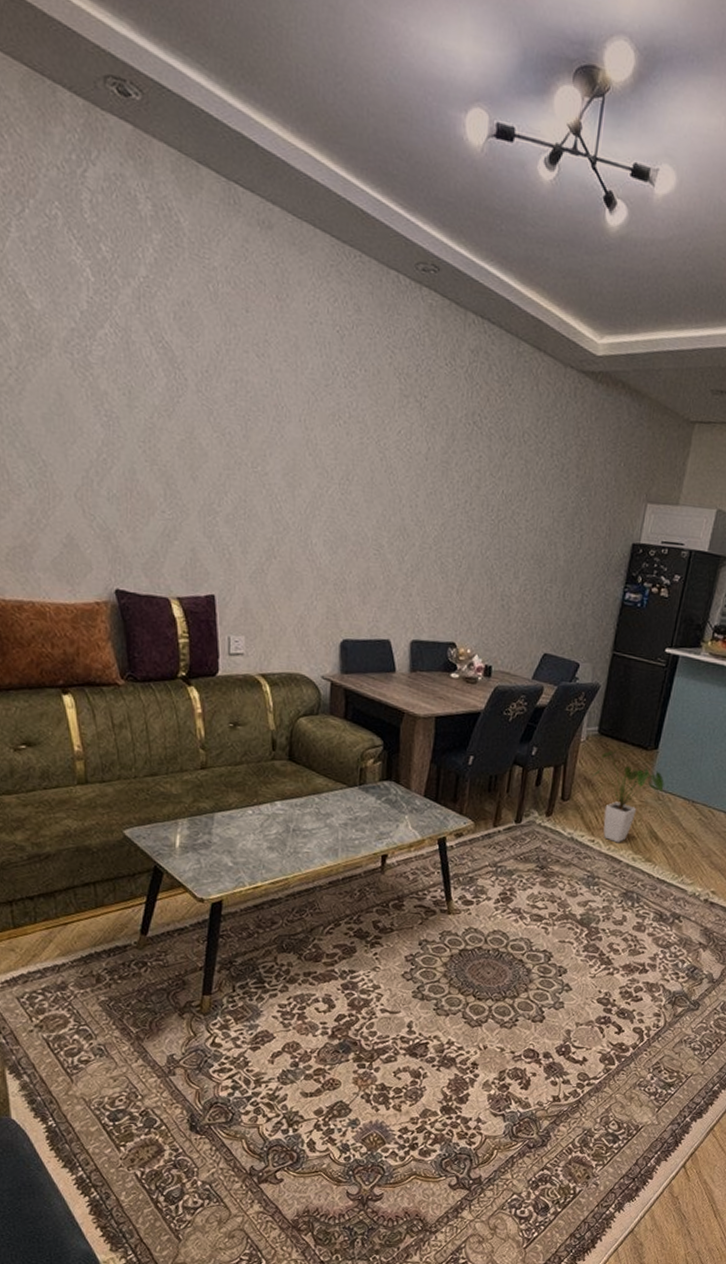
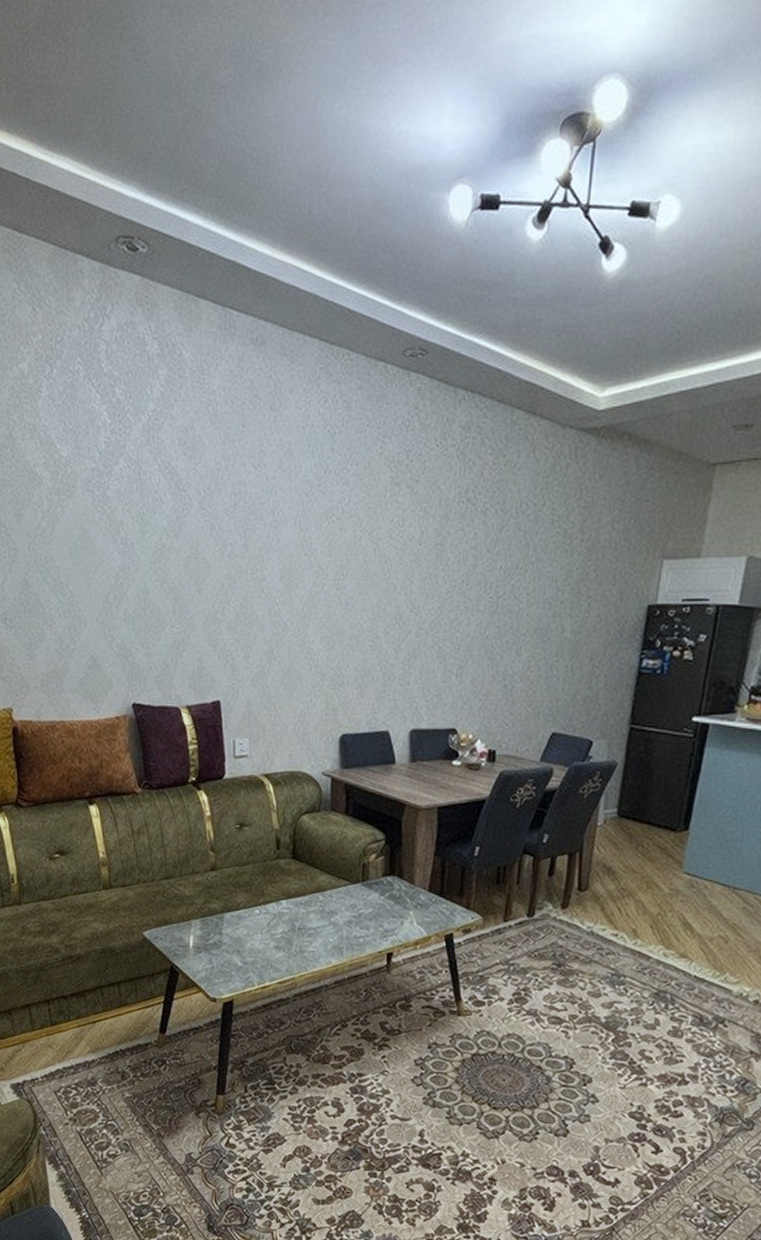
house plant: present [591,750,664,843] -> none [611,833,698,937]

